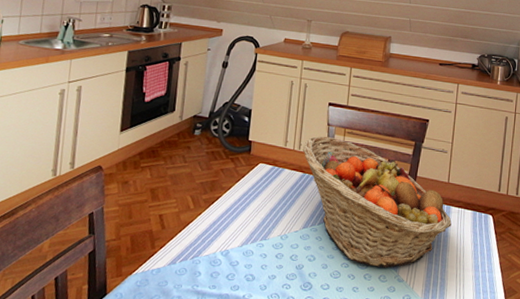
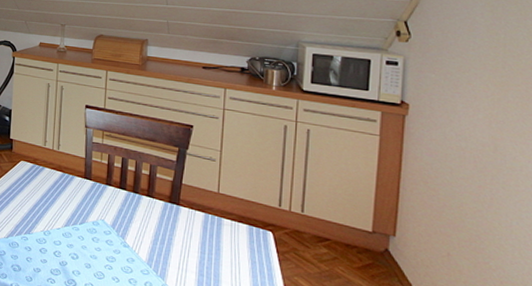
fruit basket: present [302,136,452,268] -> none [61,137,224,275]

